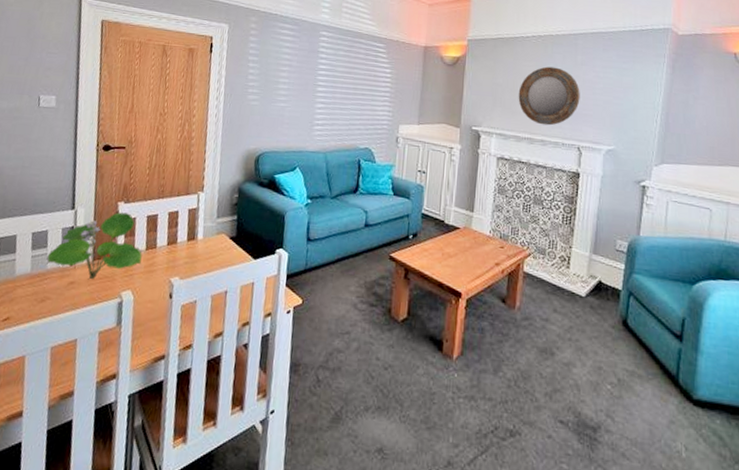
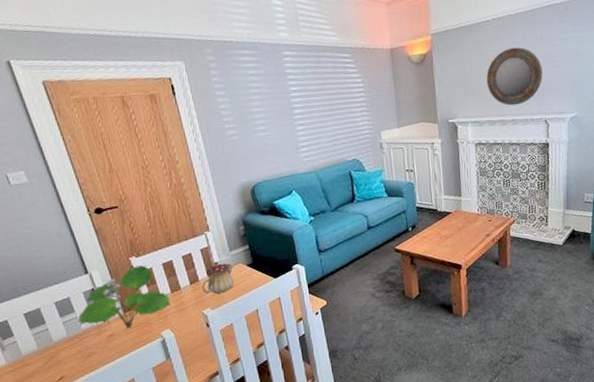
teapot: none [177,225,216,263] -> present [202,261,234,294]

